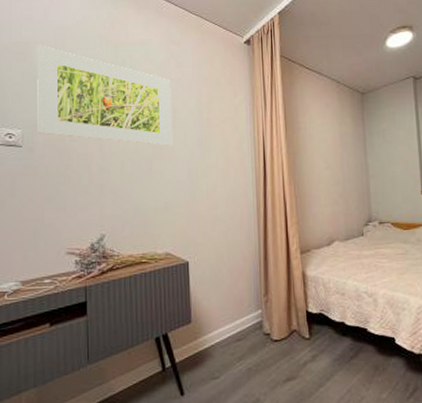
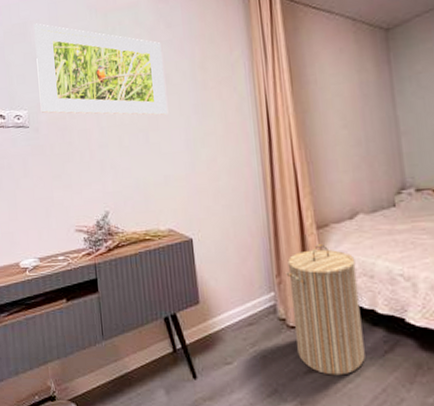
laundry hamper: none [272,266,335,382] -> present [286,243,365,376]

